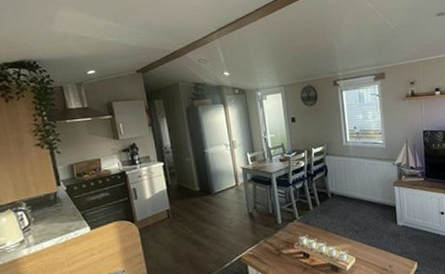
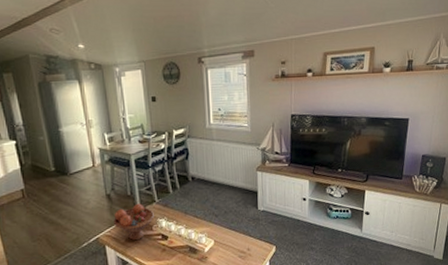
fruit bowl: none [256,221,296,260] -> present [114,203,154,241]

